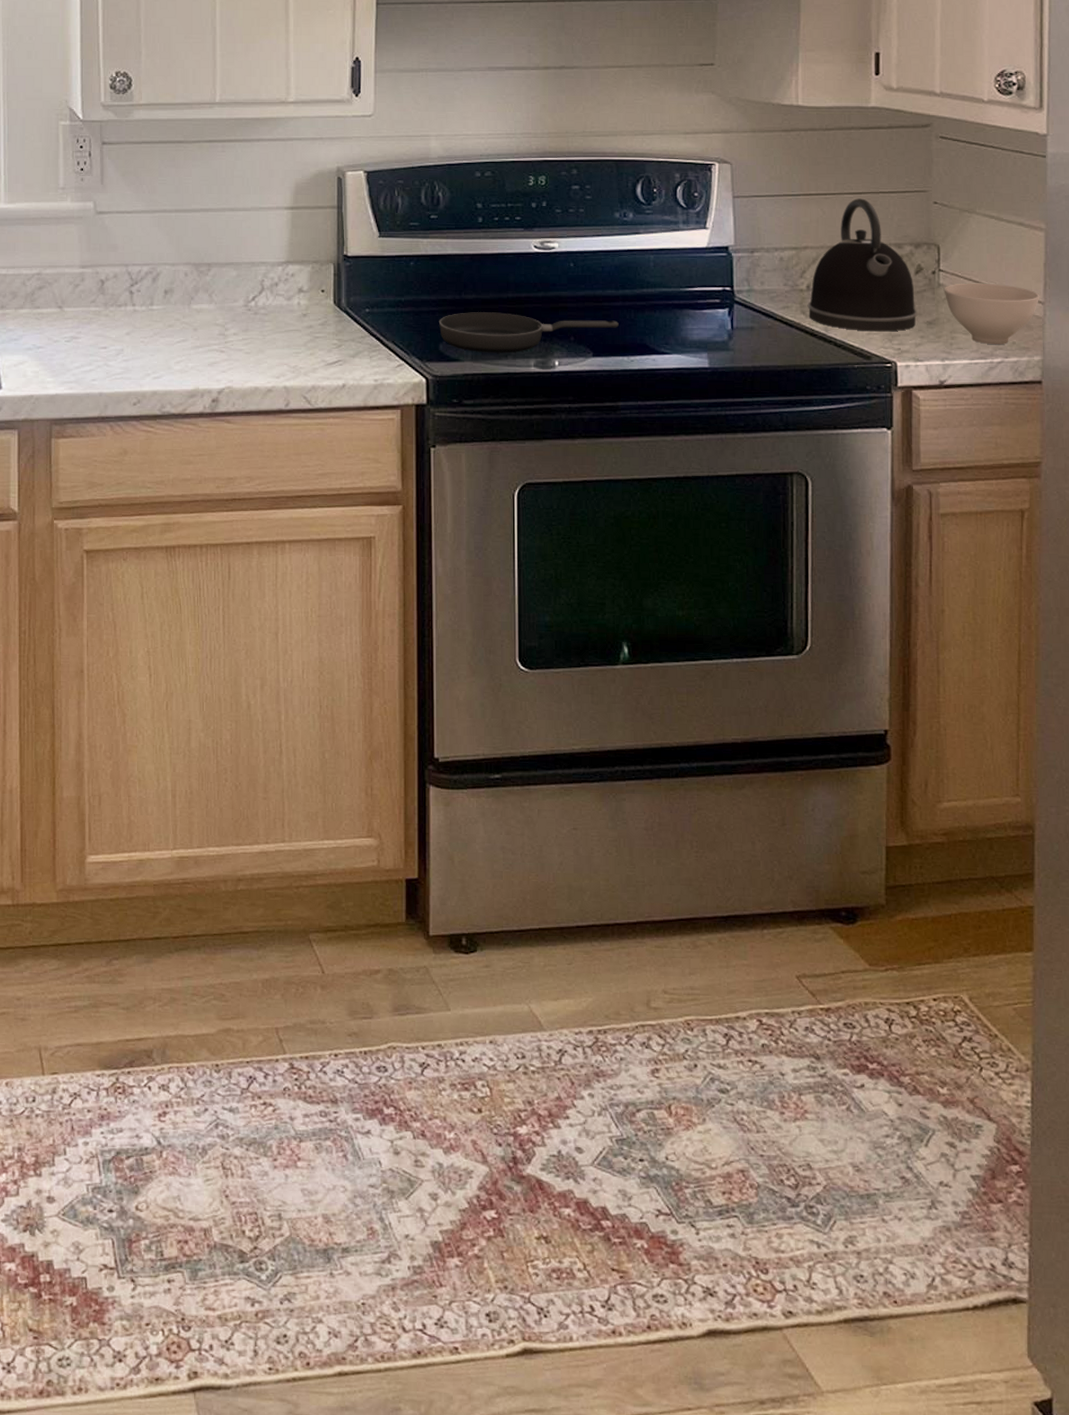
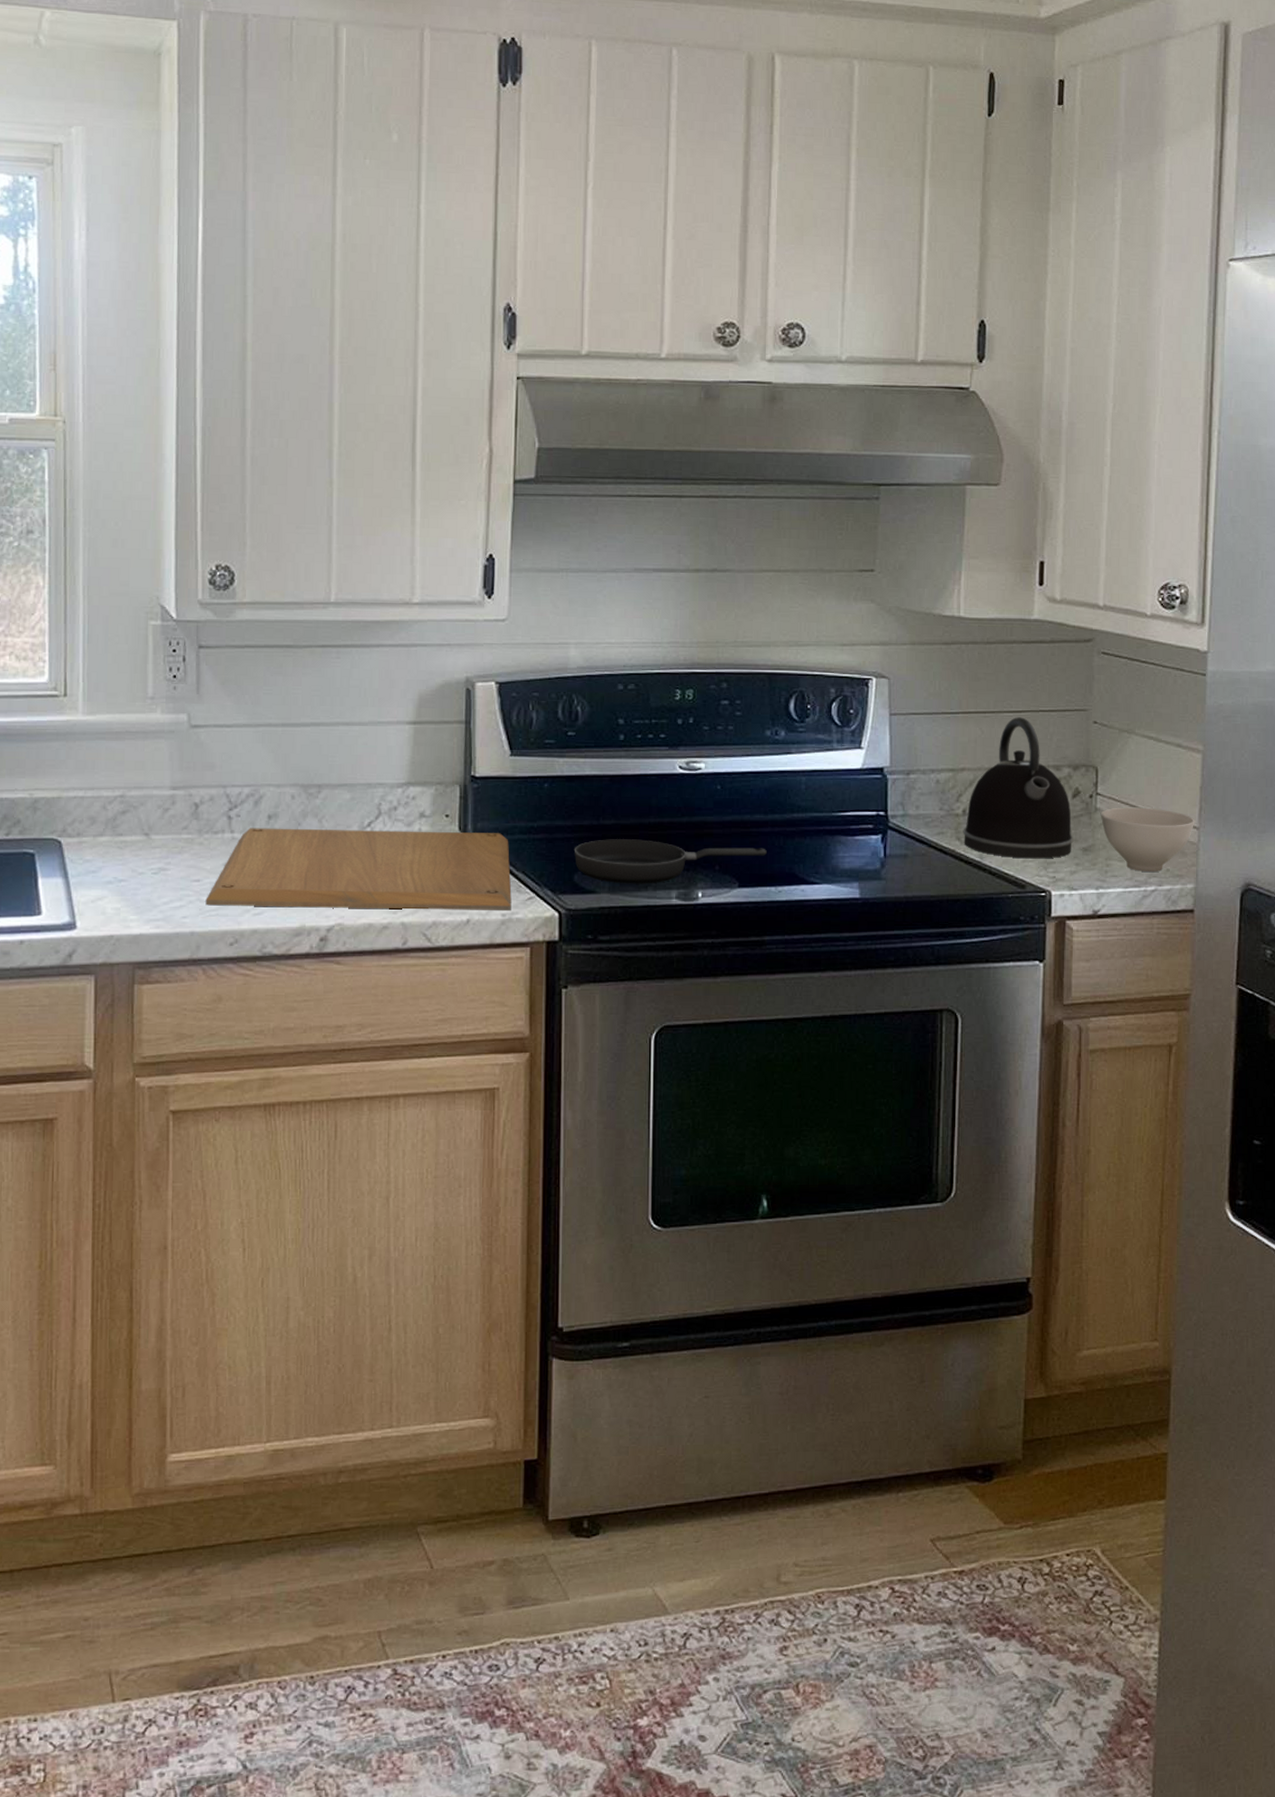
chopping board: none [112,301,383,377] -> present [205,828,512,912]

